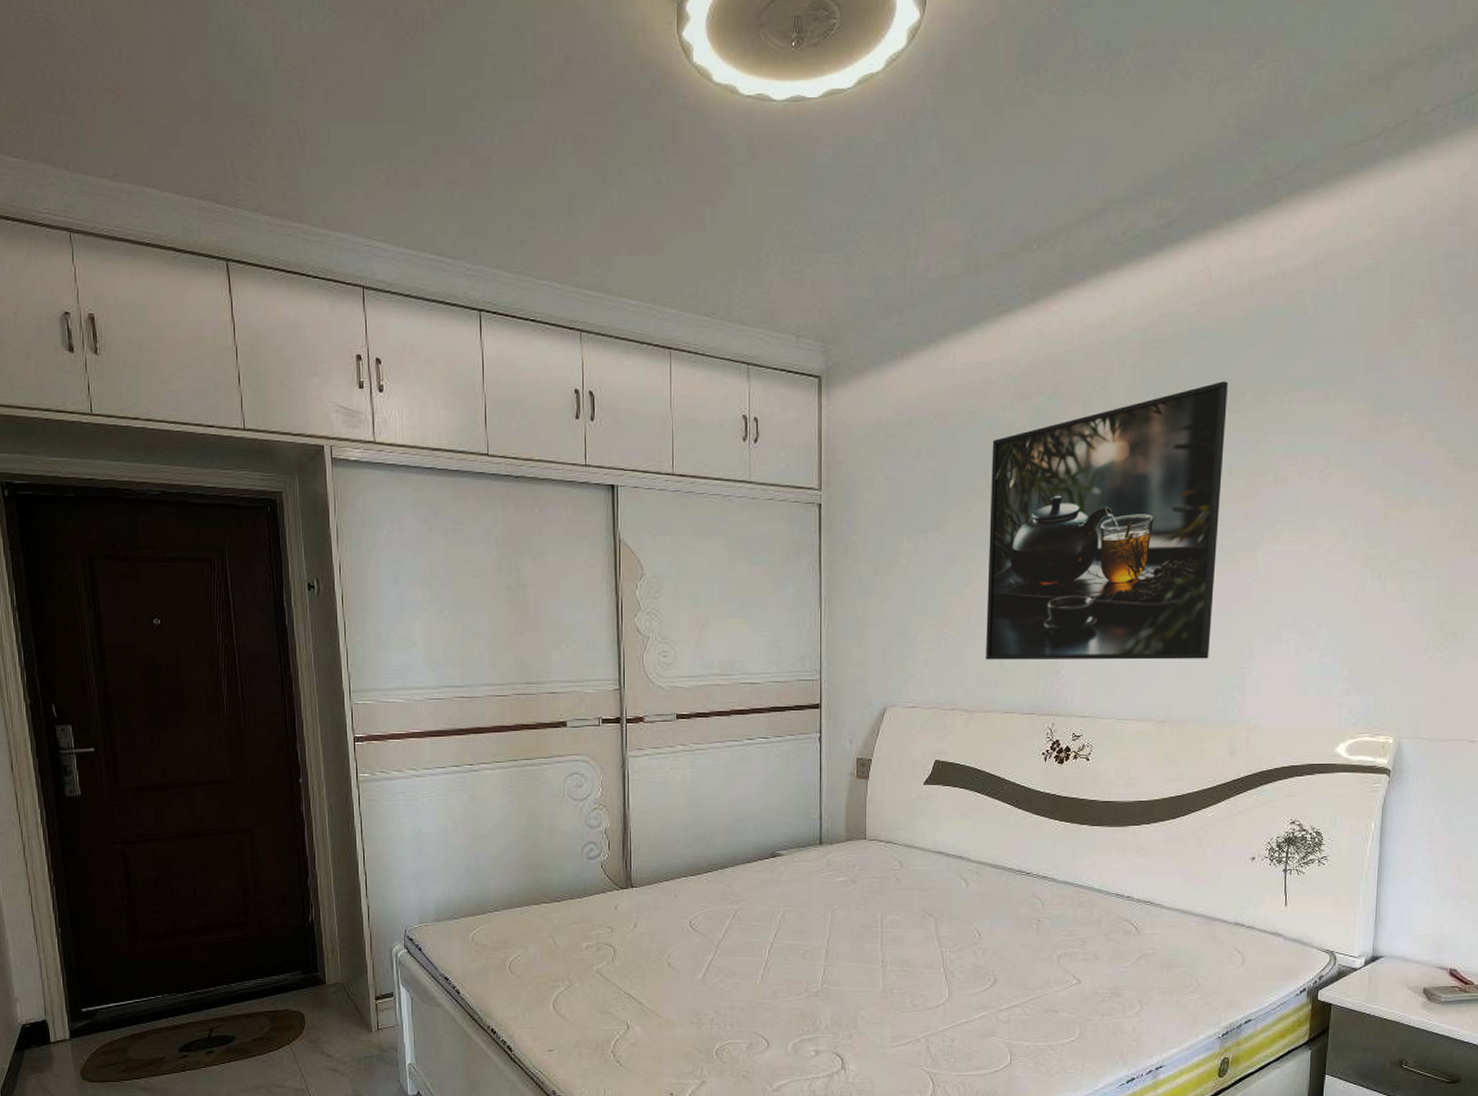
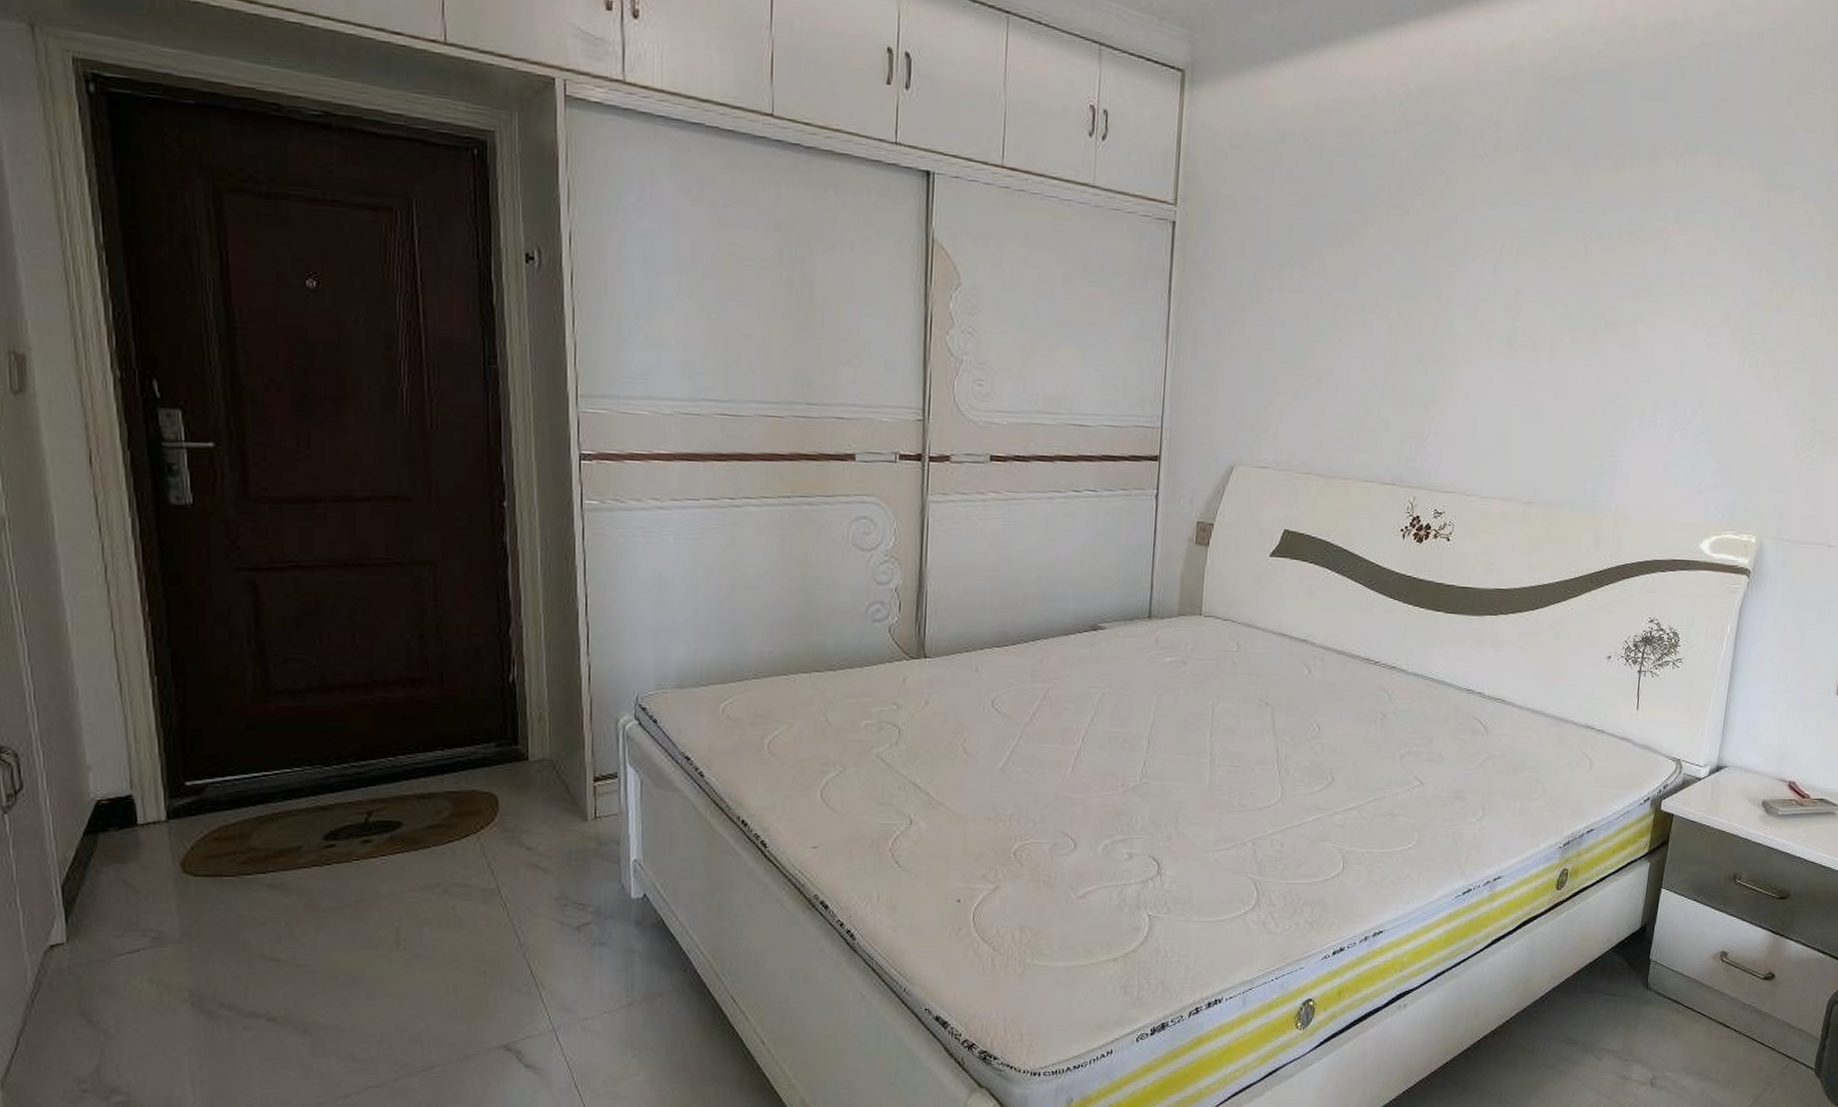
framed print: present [986,381,1228,660] -> none [1348,132,1624,438]

